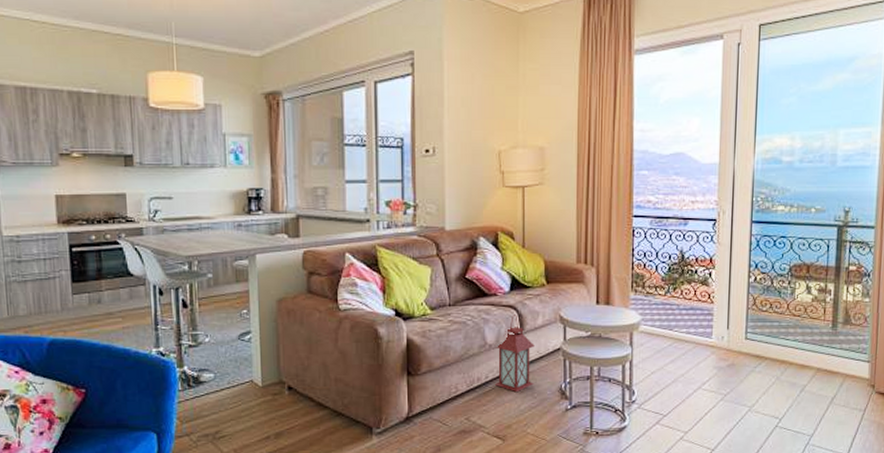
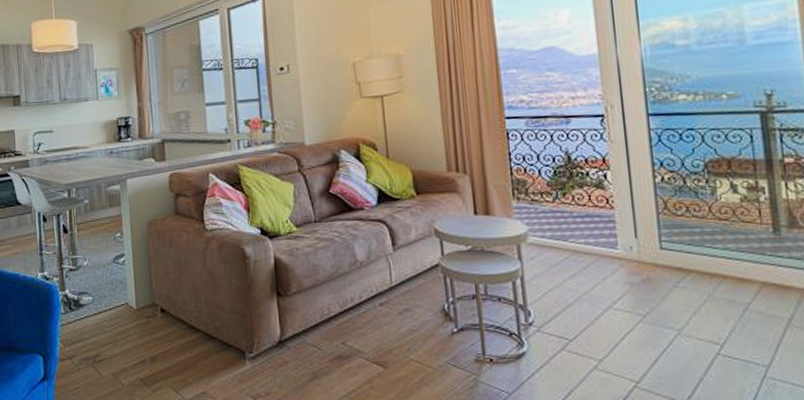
lantern: present [494,315,534,393] -> none [365,229,413,314]

